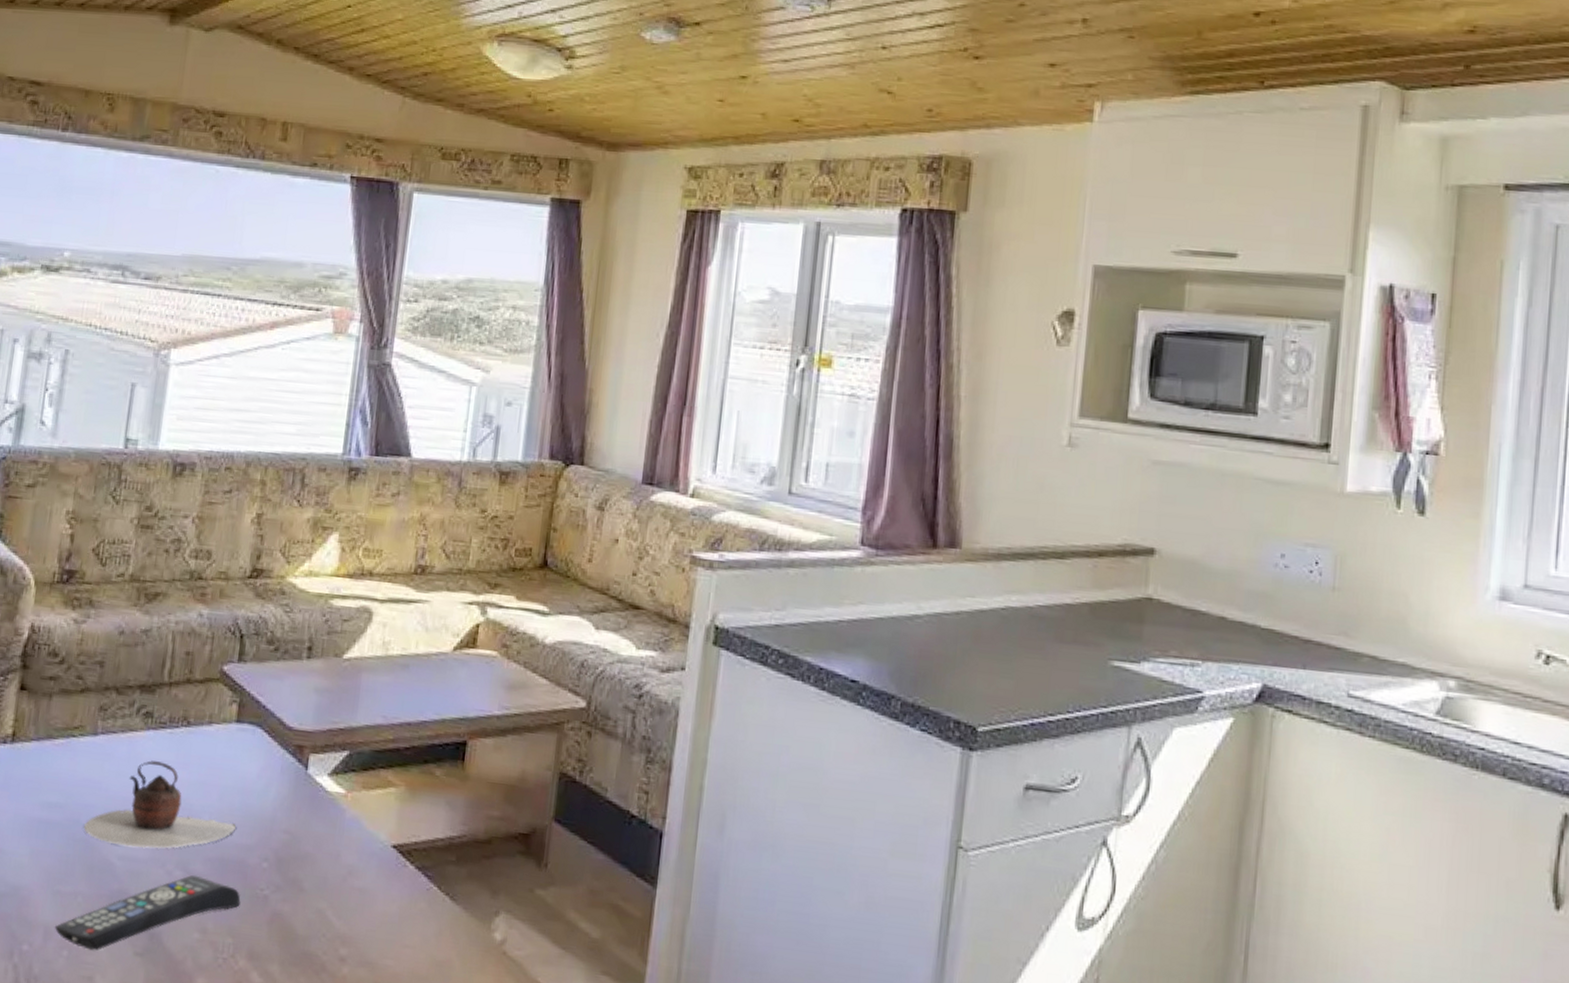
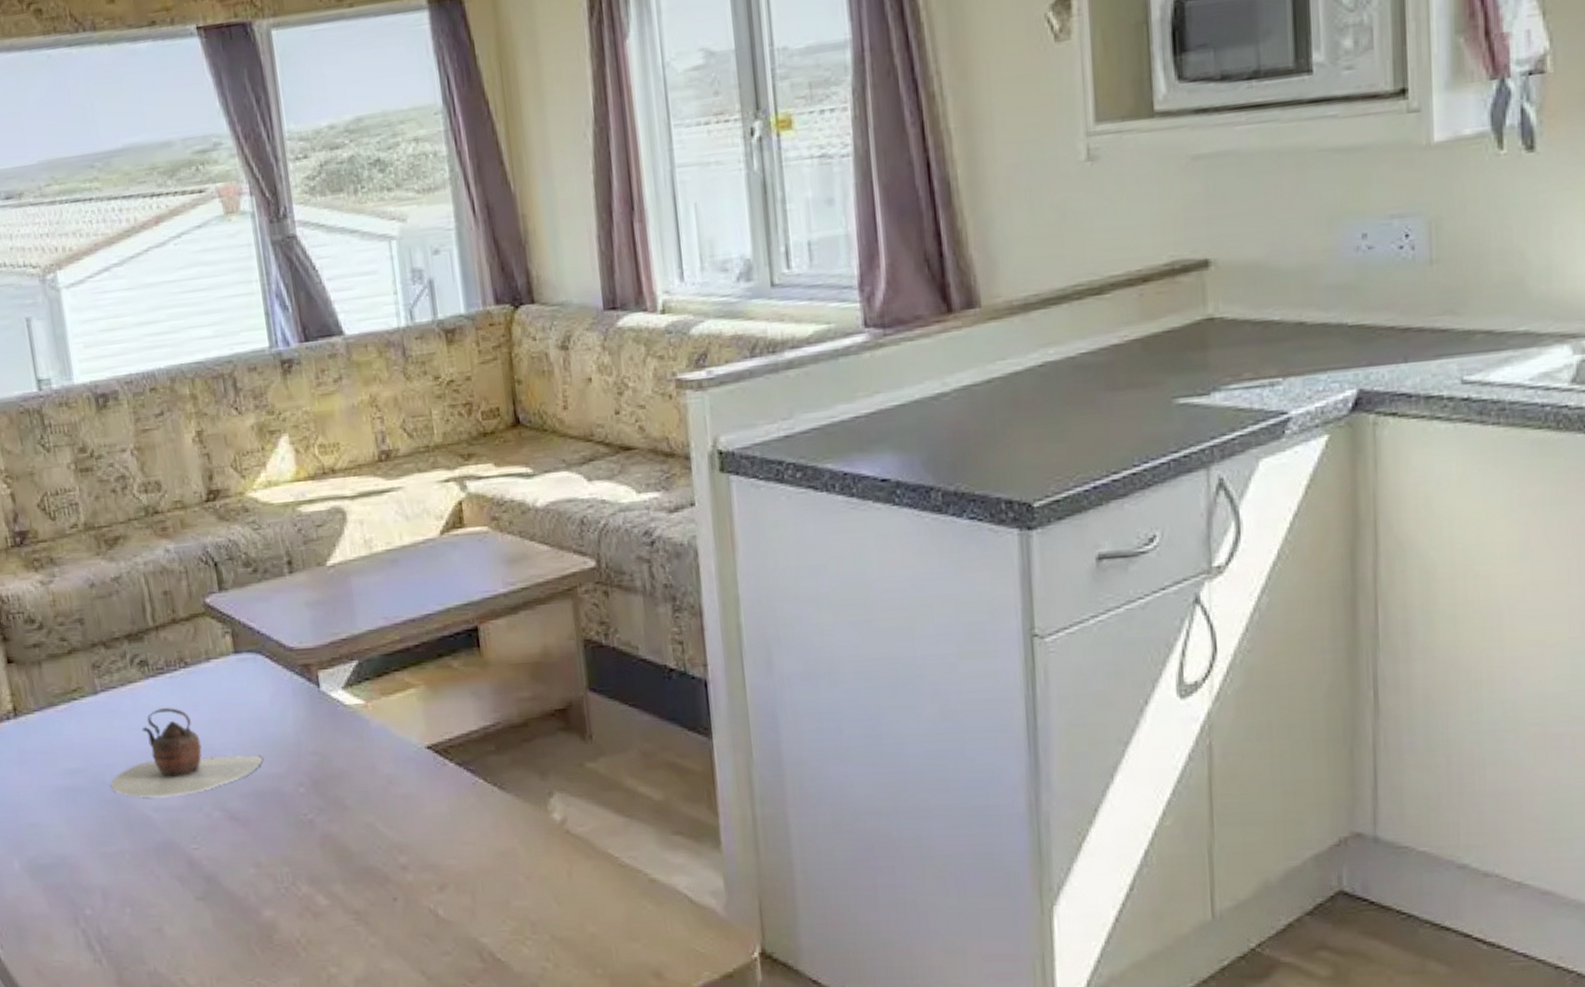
remote control: present [55,874,241,951] -> none [111,812,288,904]

